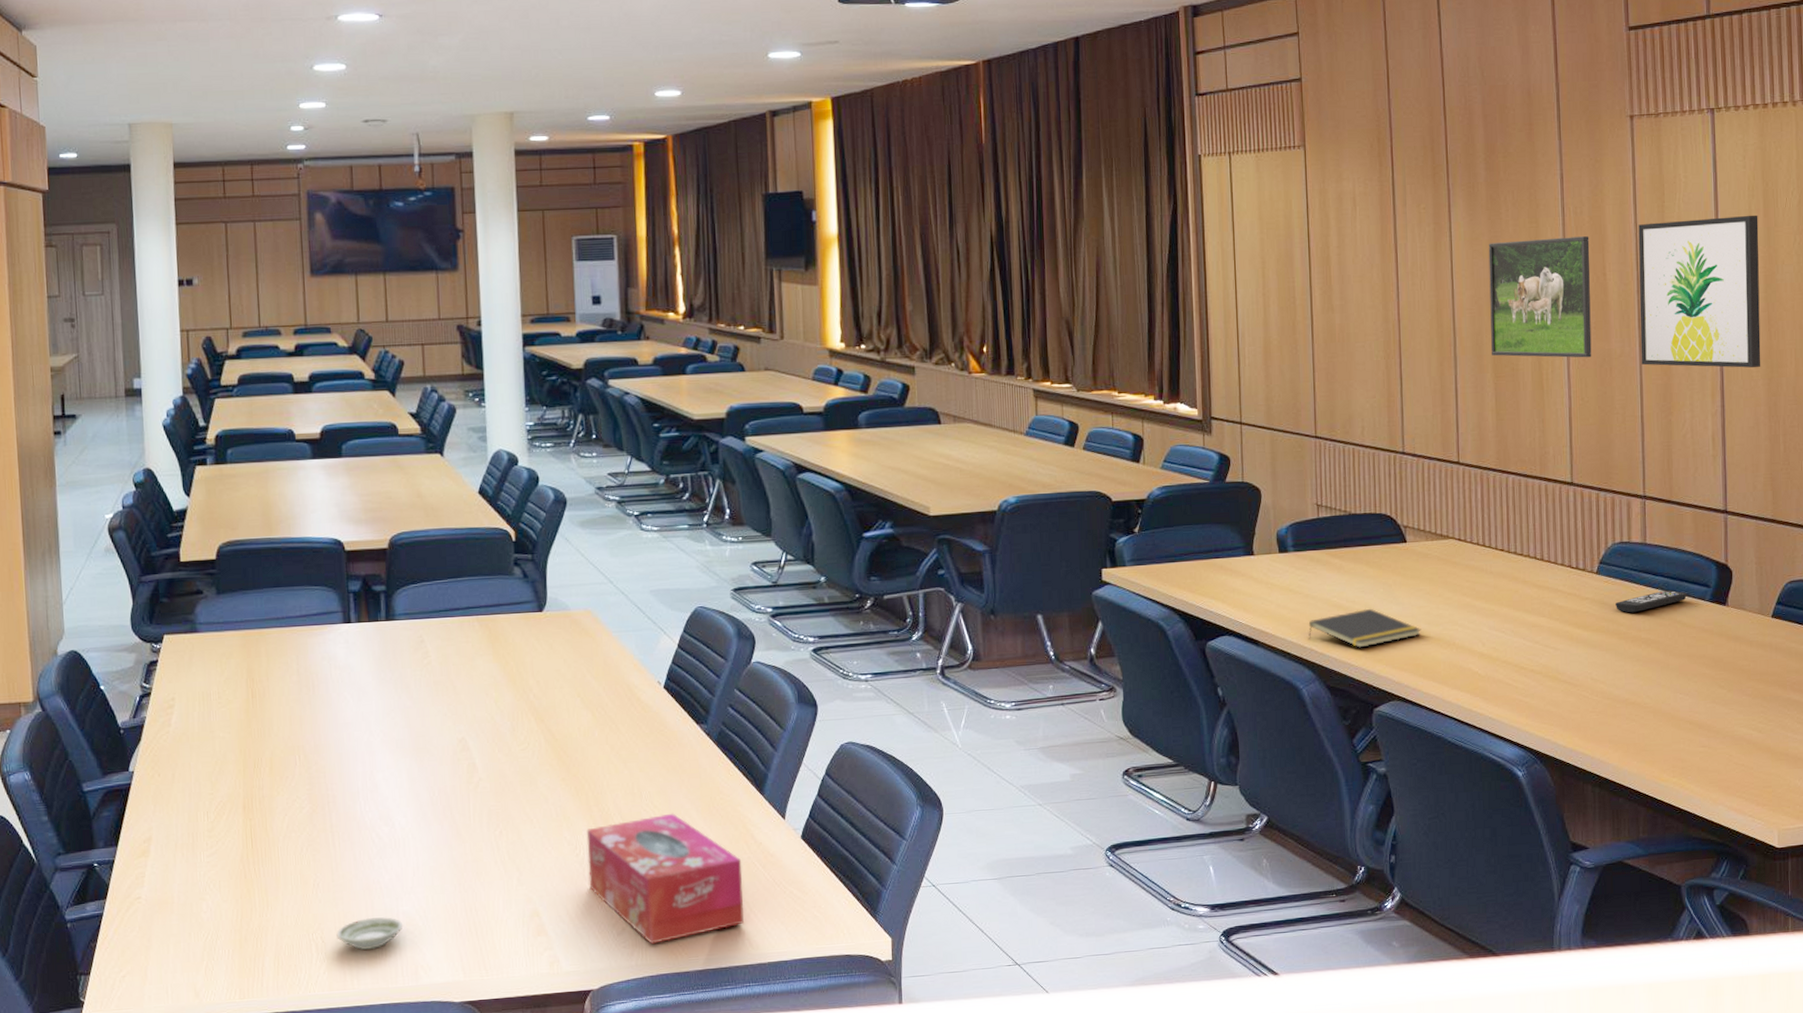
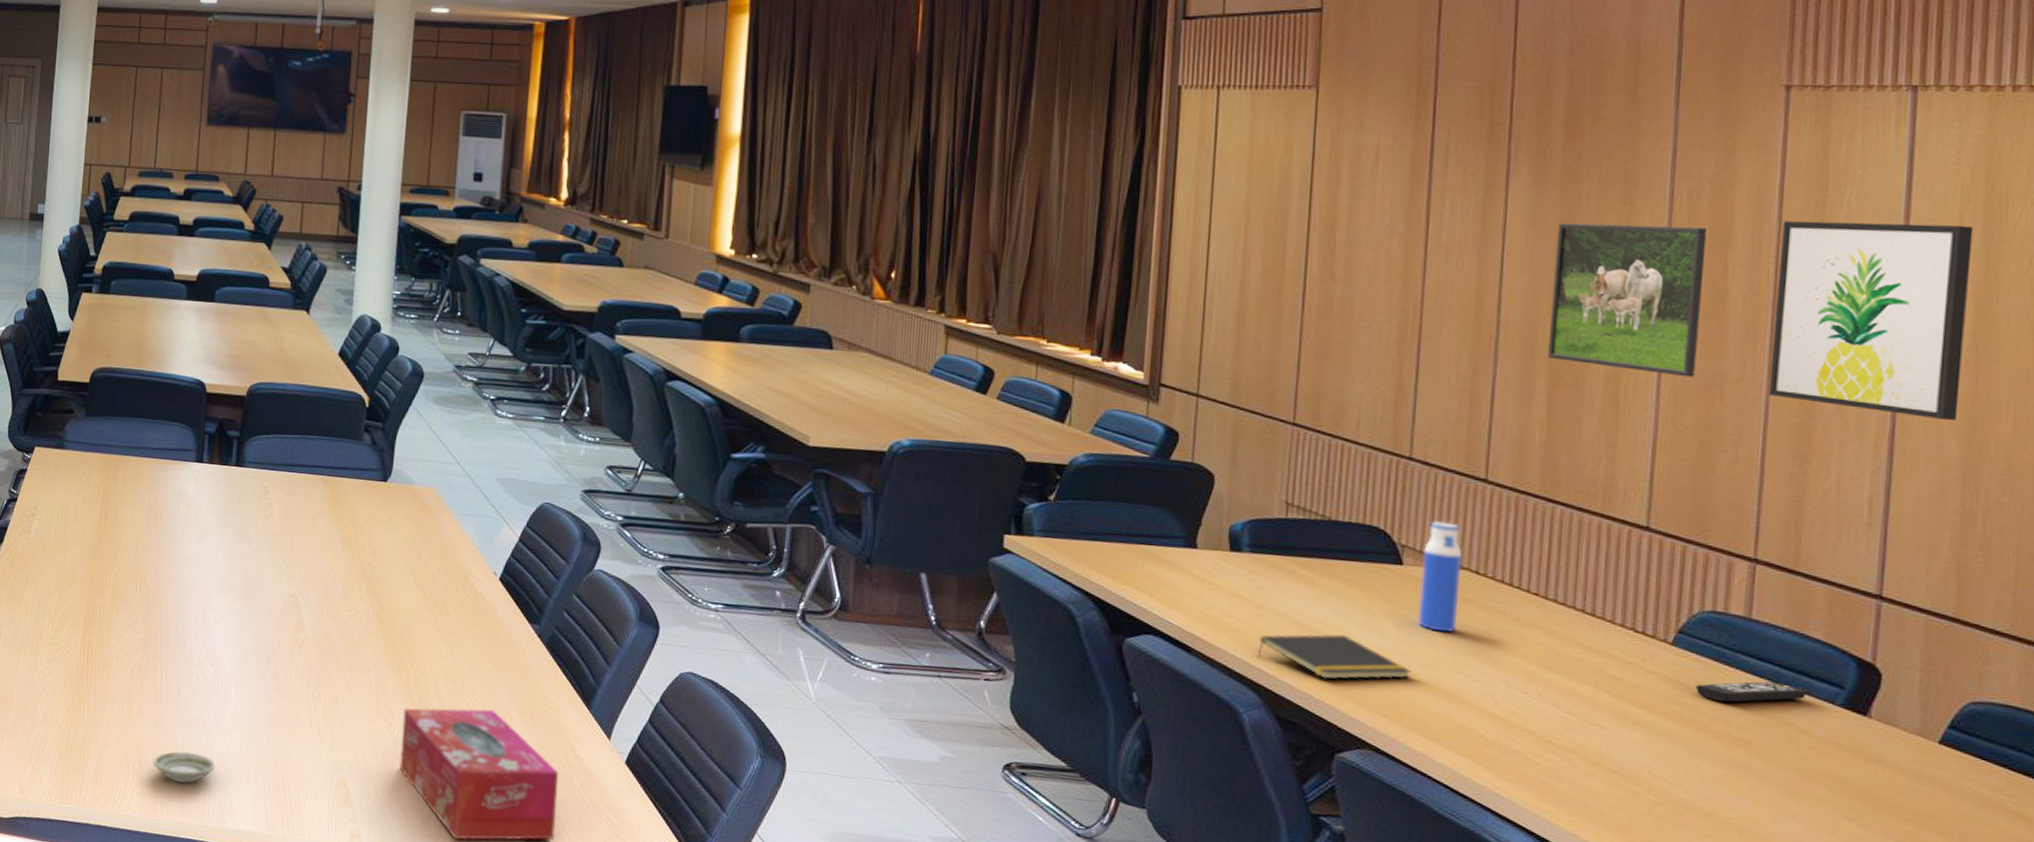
water bottle: none [1420,502,1449,593] -> present [1417,521,1462,632]

